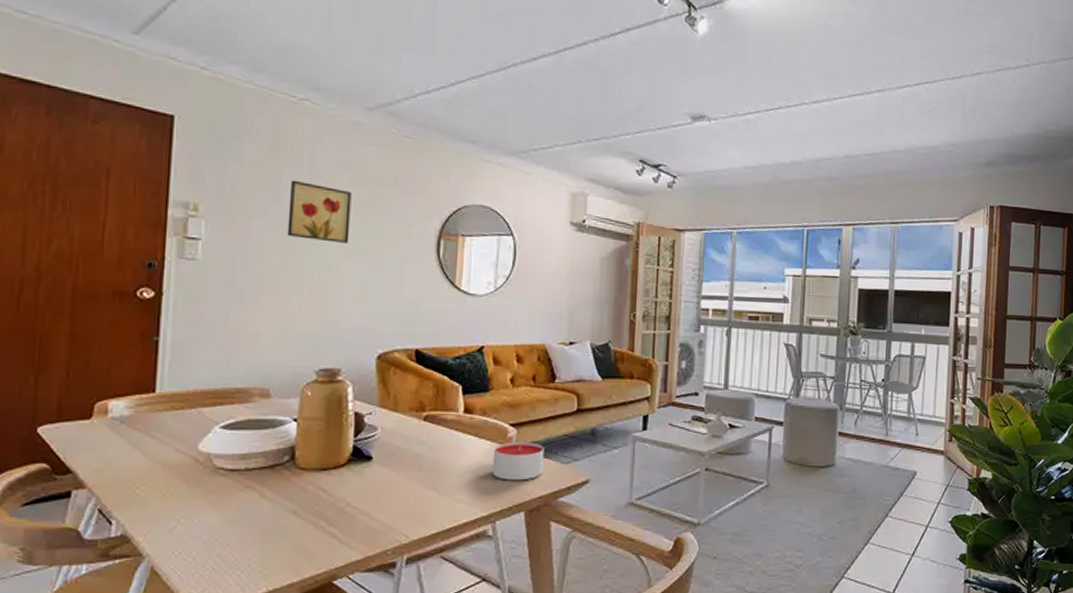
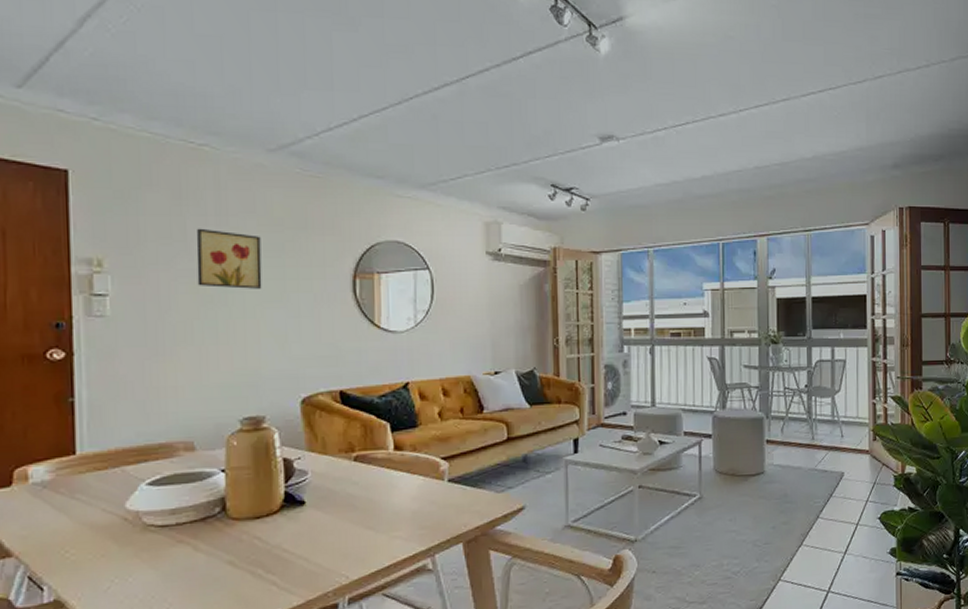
candle: present [492,441,545,481] -> none [426,473,478,514]

